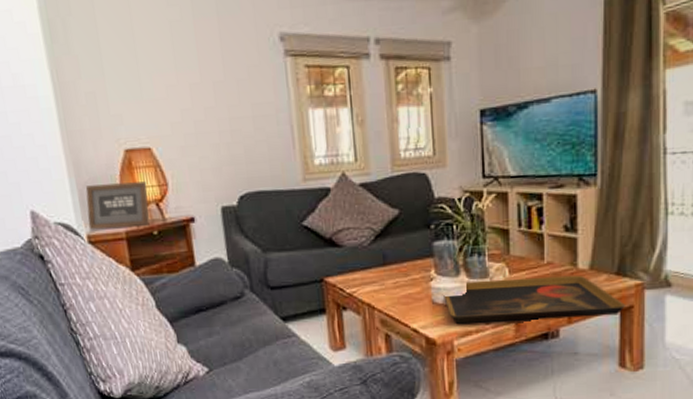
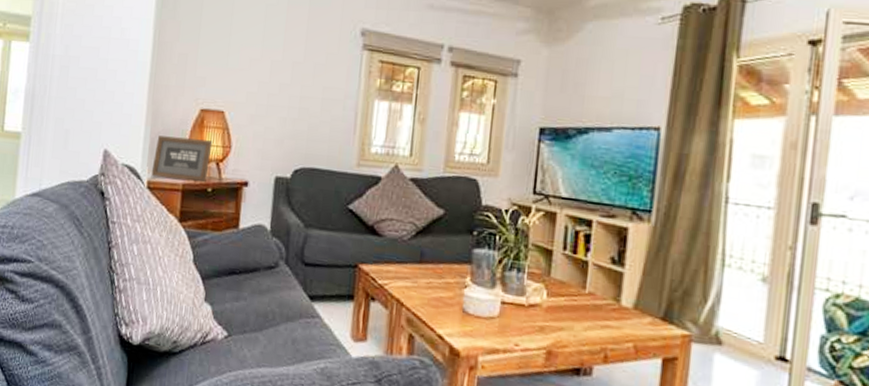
decorative tray: present [443,275,625,325] -> none [475,297,668,365]

